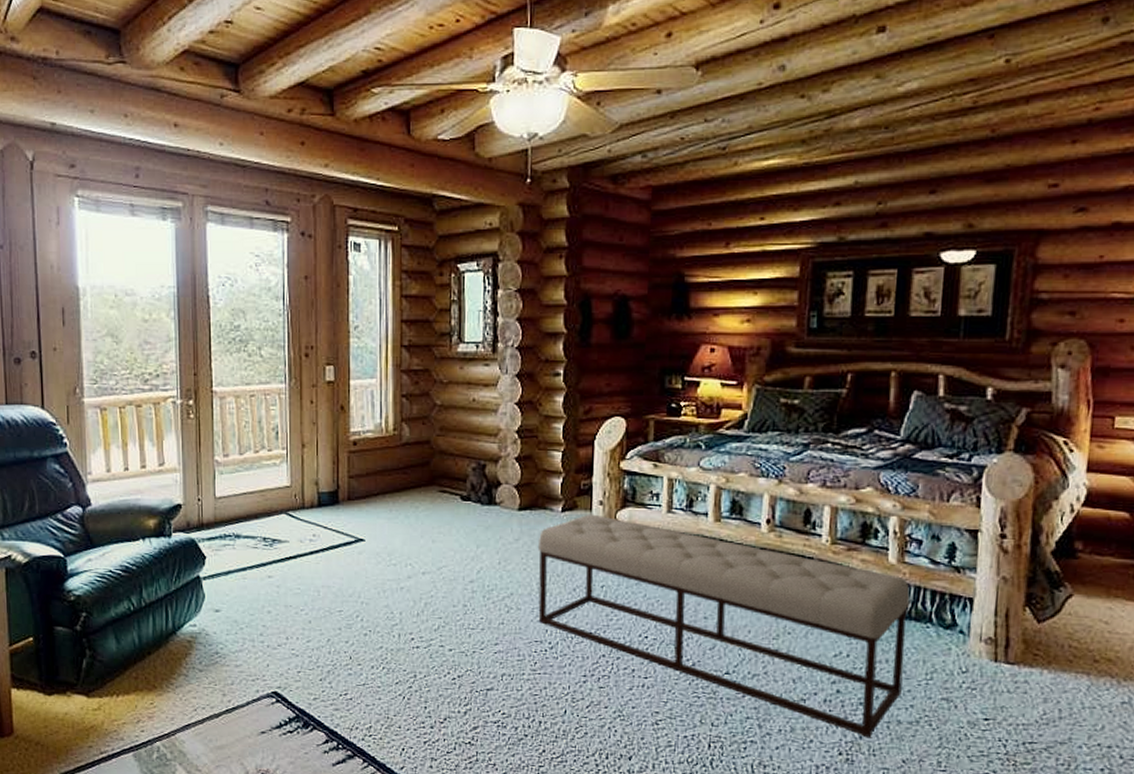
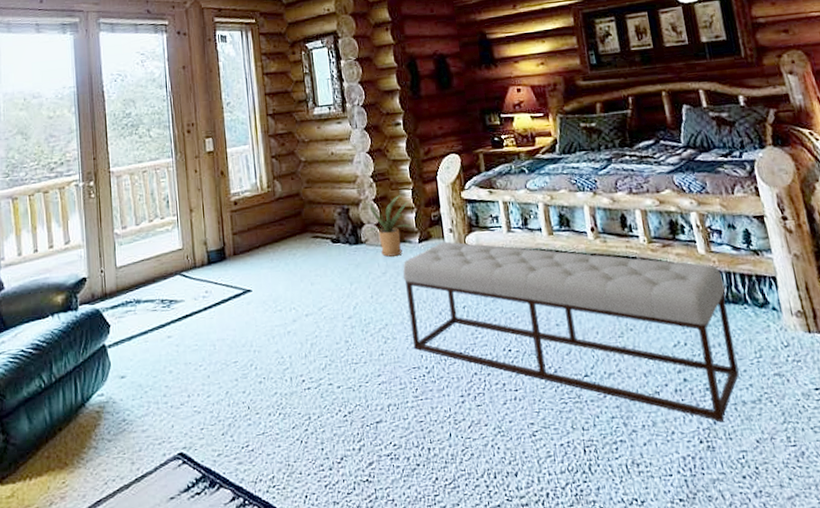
house plant: none [501,456,557,523] -> present [361,195,412,257]

